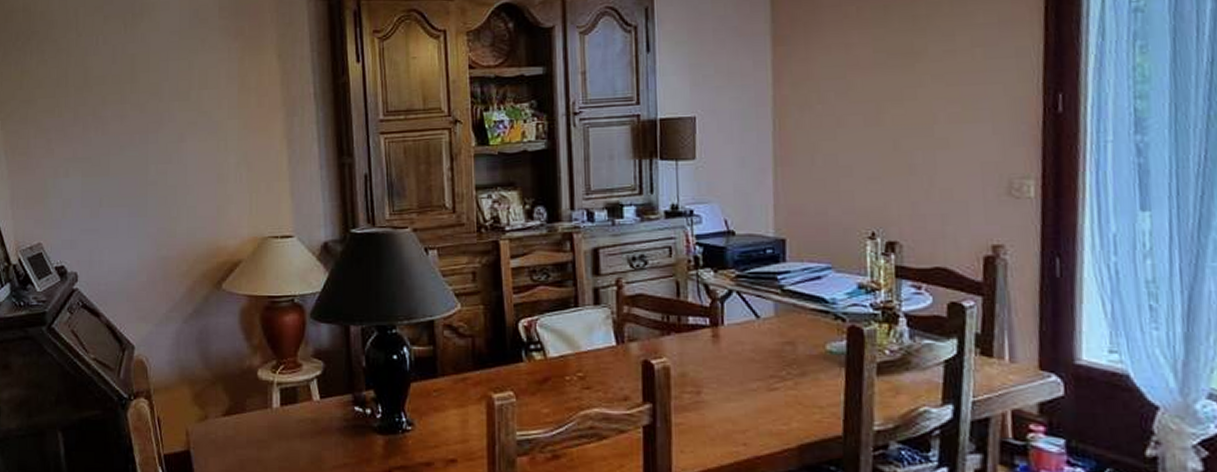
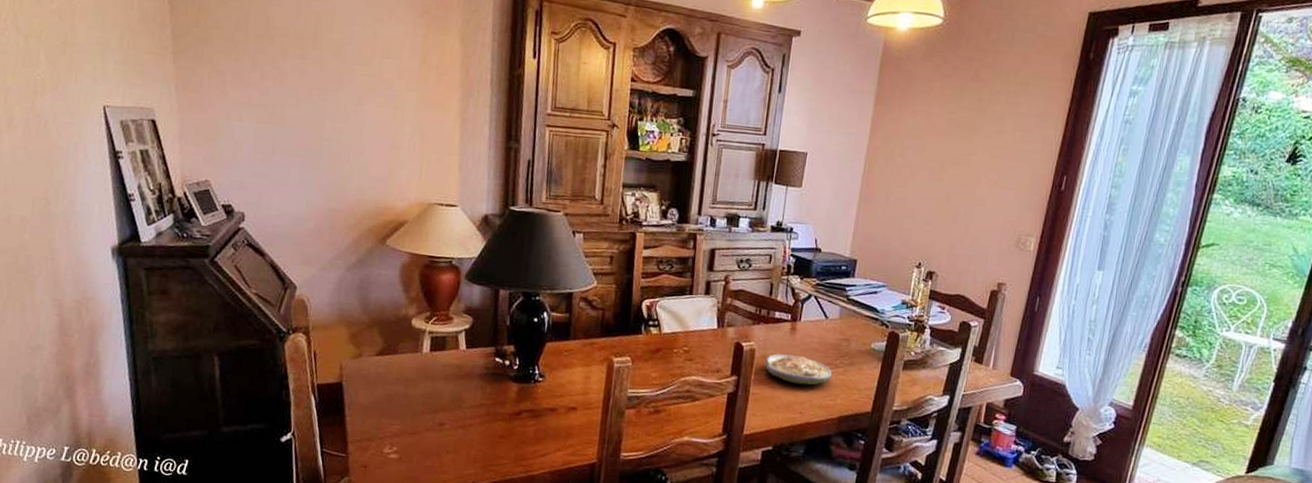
soup: none [685,369,779,407] -> present [765,353,832,385]

